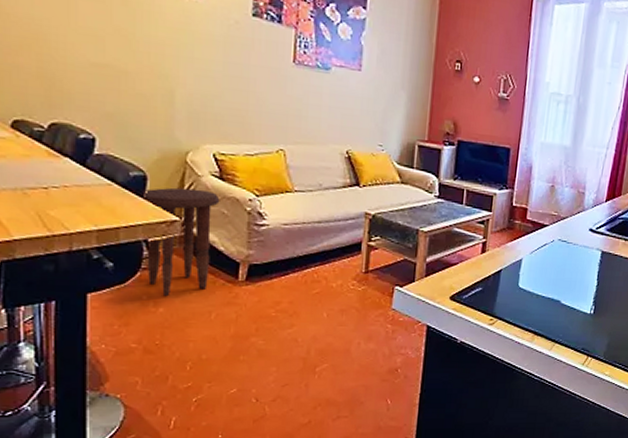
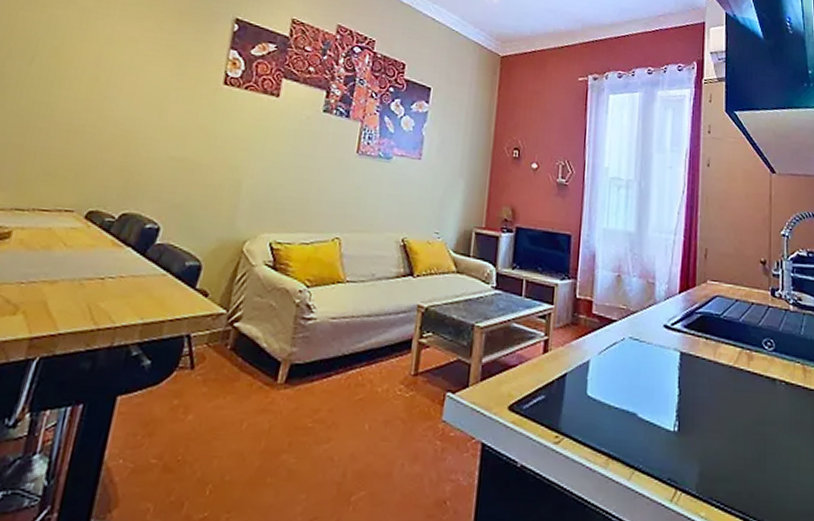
side table: present [144,187,220,297] -> none [183,278,270,401]

